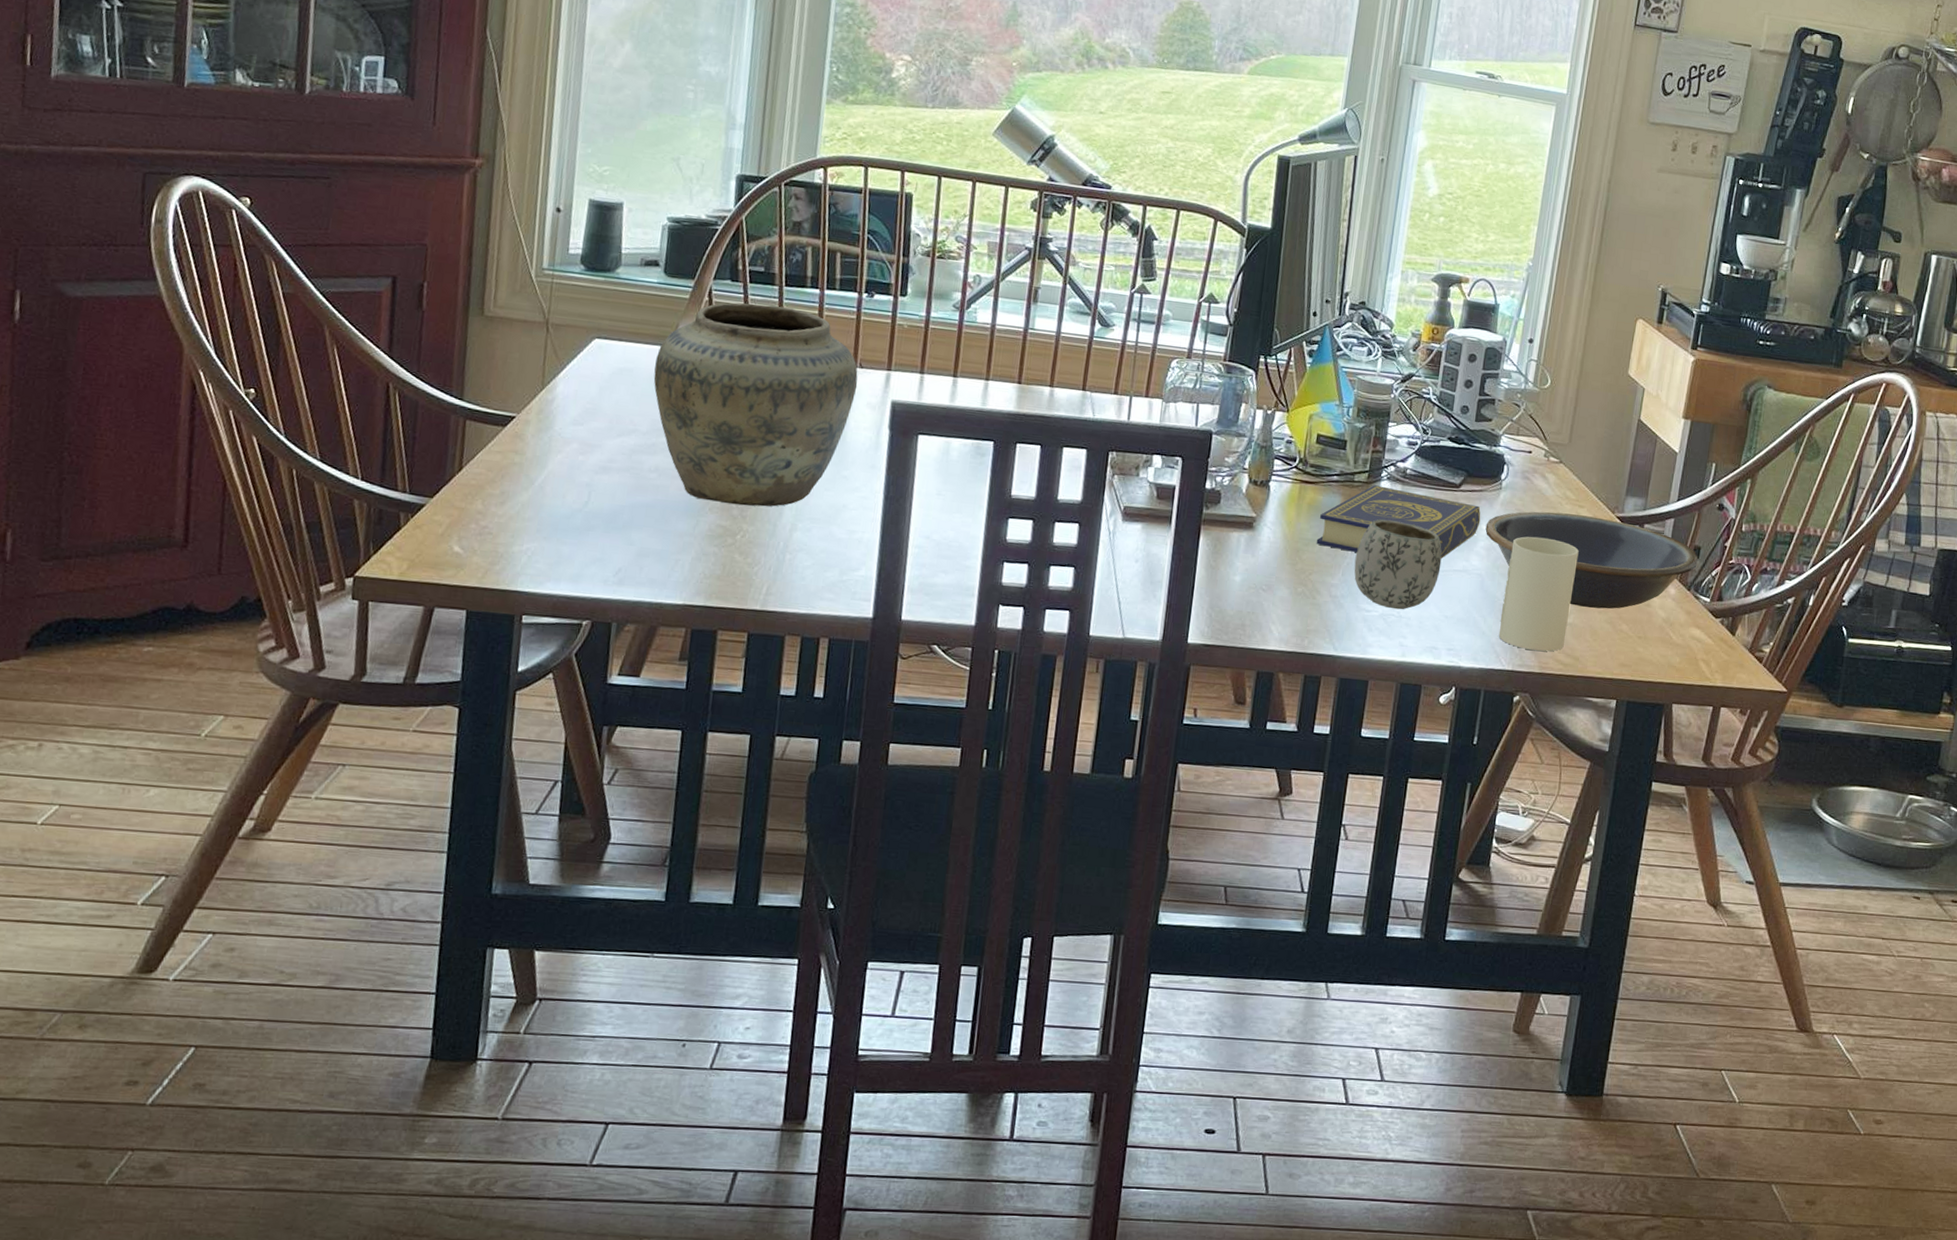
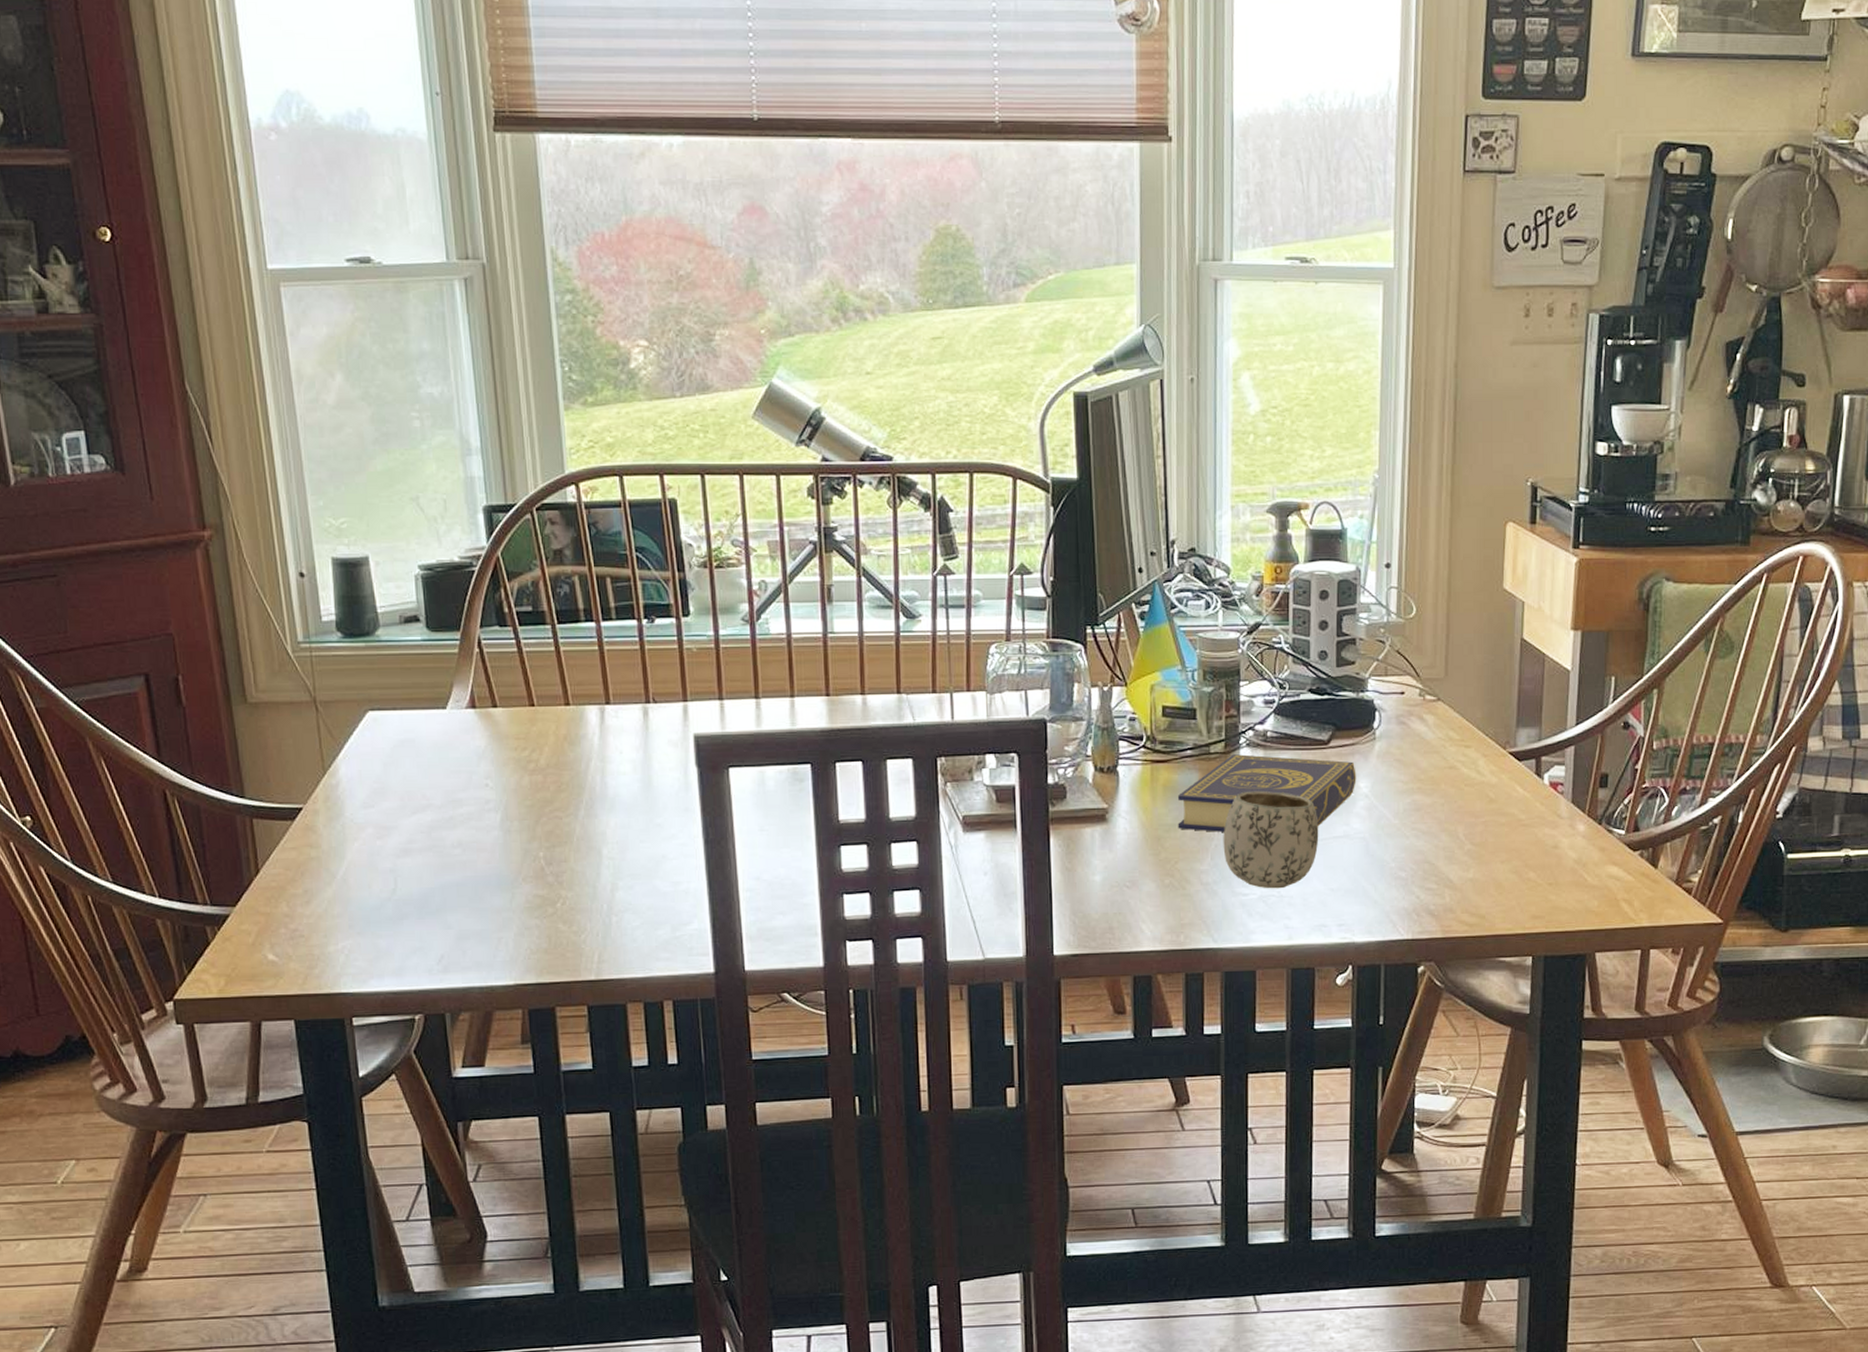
vase: present [653,302,858,507] -> none [436,646,655,871]
bowl: present [1485,511,1698,609] -> none [1363,756,1606,858]
cup: present [1498,536,1579,652] -> none [1392,787,1471,914]

